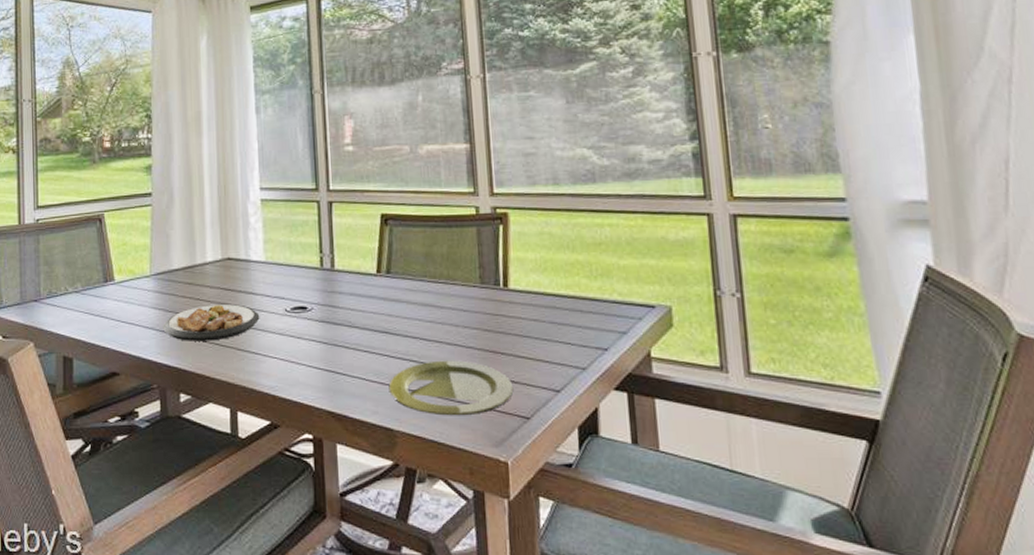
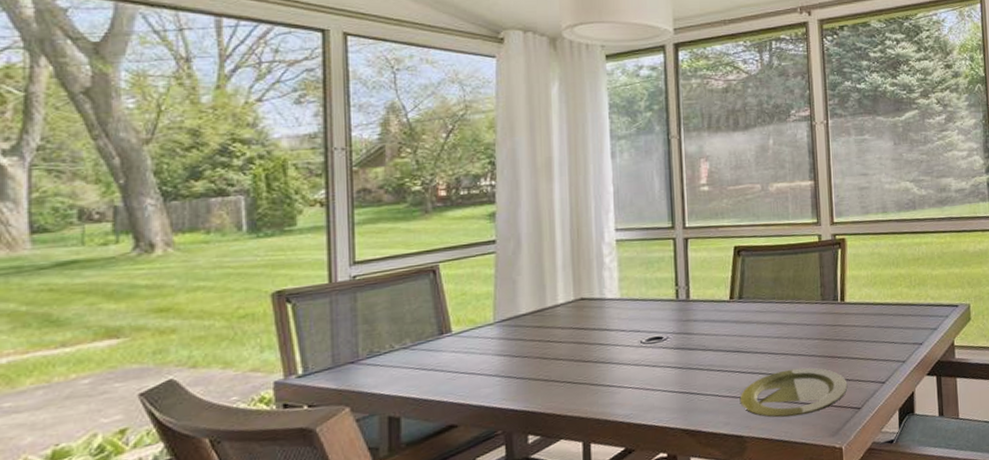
plate: present [163,304,260,341] -> none [509,342,615,384]

